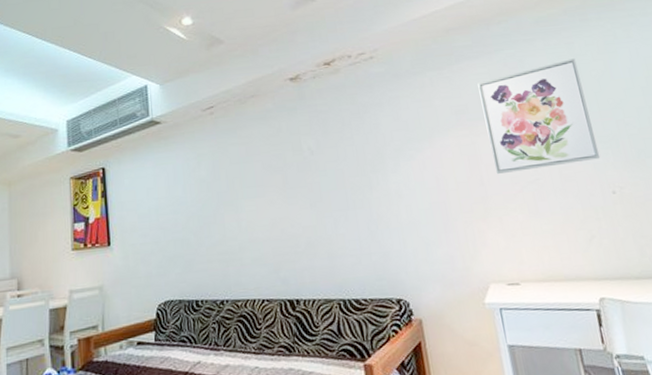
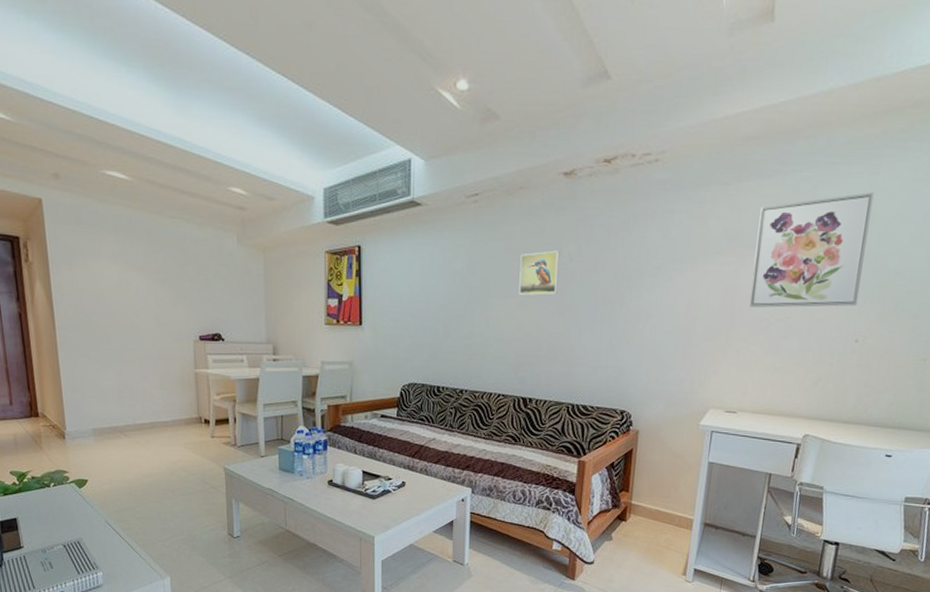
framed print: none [262,146,305,193] -> present [519,250,560,295]

